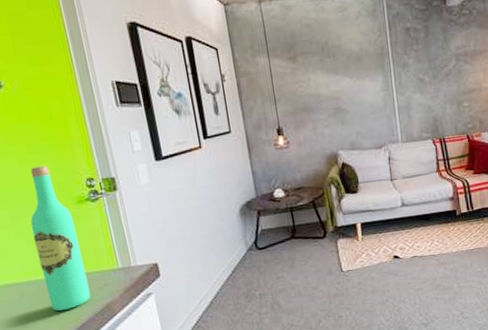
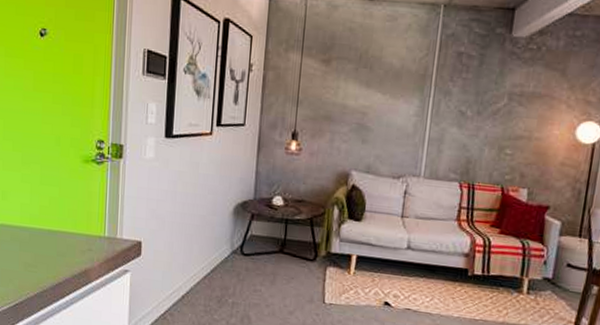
wine bottle: present [30,166,91,311] -> none [36,117,76,265]

